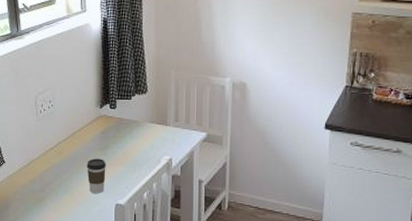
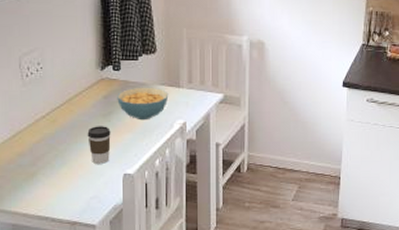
cereal bowl: none [112,124,157,155] -> present [117,87,169,121]

